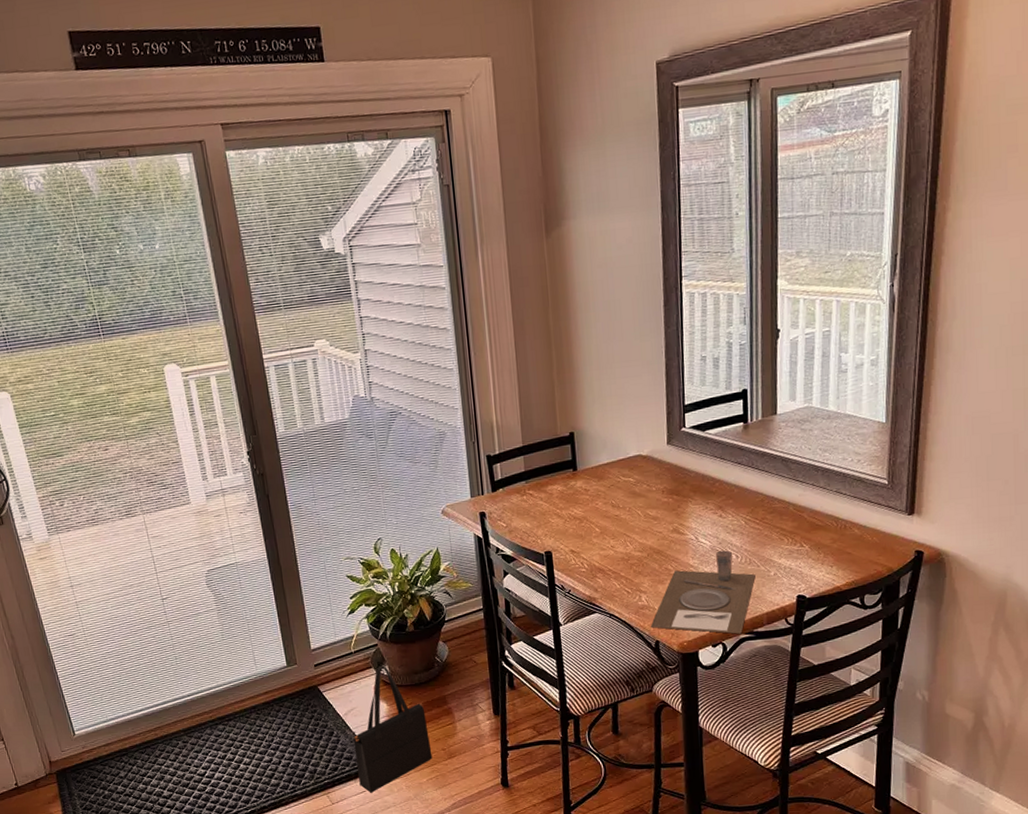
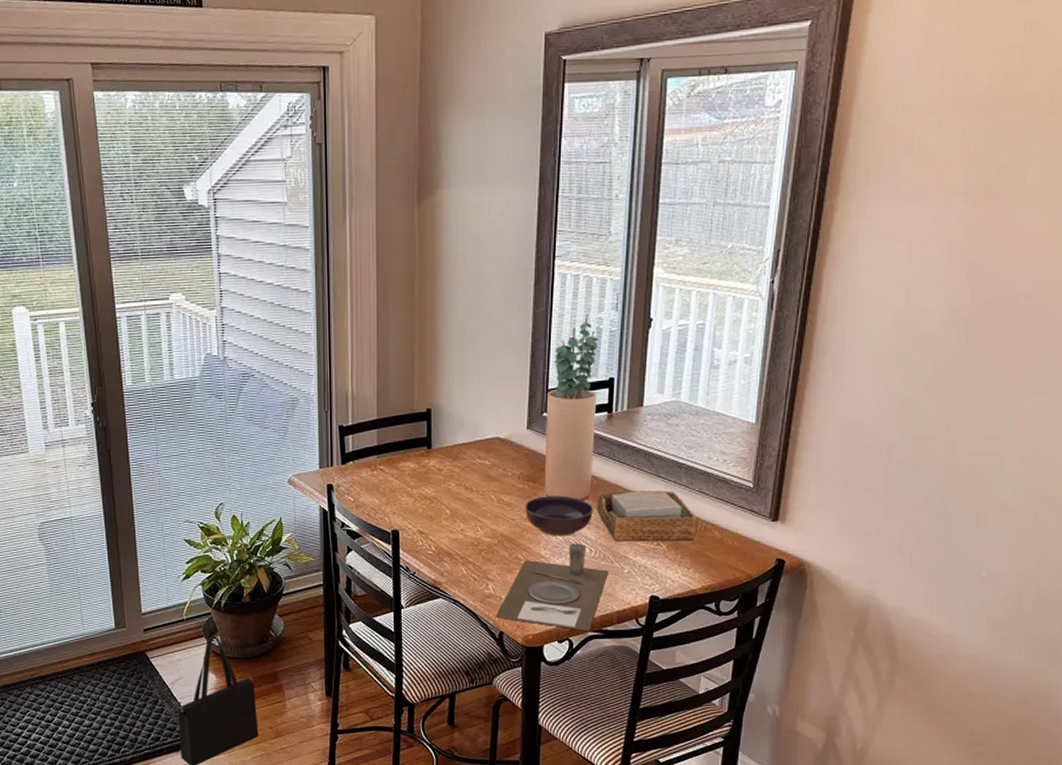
bowl: none [671,506,737,546] -> present [525,496,594,537]
vase: none [684,329,734,510] -> present [544,313,598,501]
napkin holder: none [738,493,837,546] -> present [596,491,697,541]

